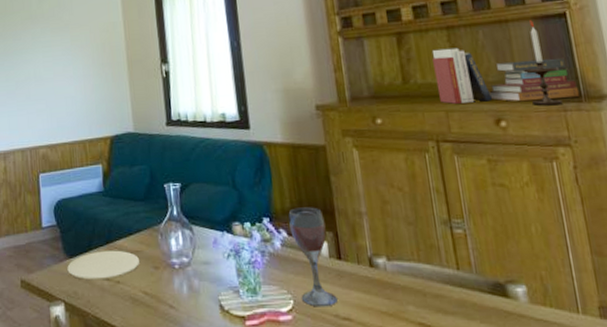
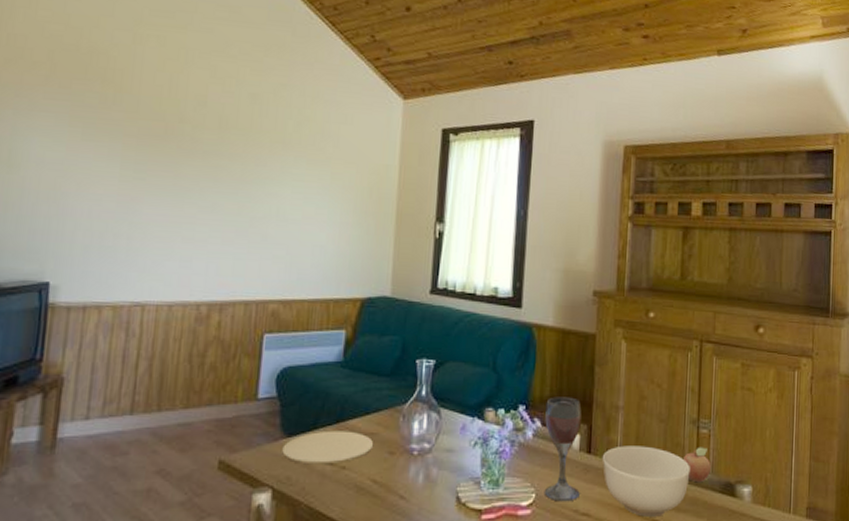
bowl: none [353,249,452,320] -> present [602,445,690,517]
books: present [432,47,493,105] -> none [710,249,757,307]
fruit: none [441,247,474,284] -> present [684,447,711,483]
books: present [489,58,579,102] -> none [755,270,828,312]
candlestick: present [524,20,563,106] -> none [788,234,817,318]

